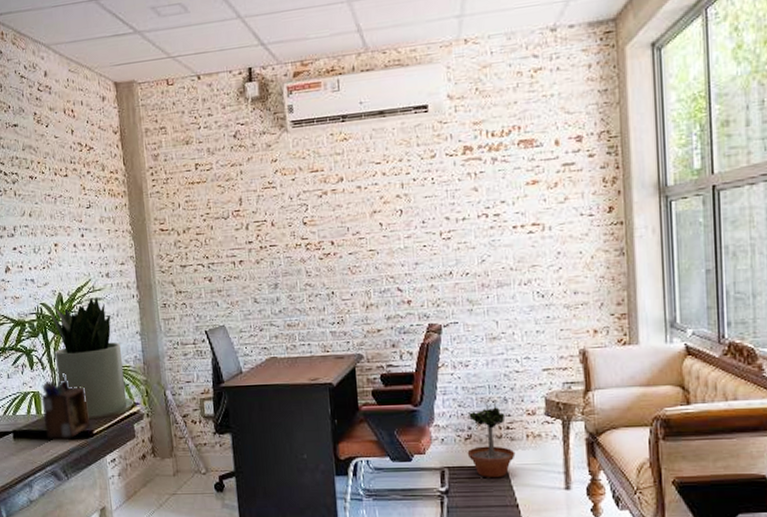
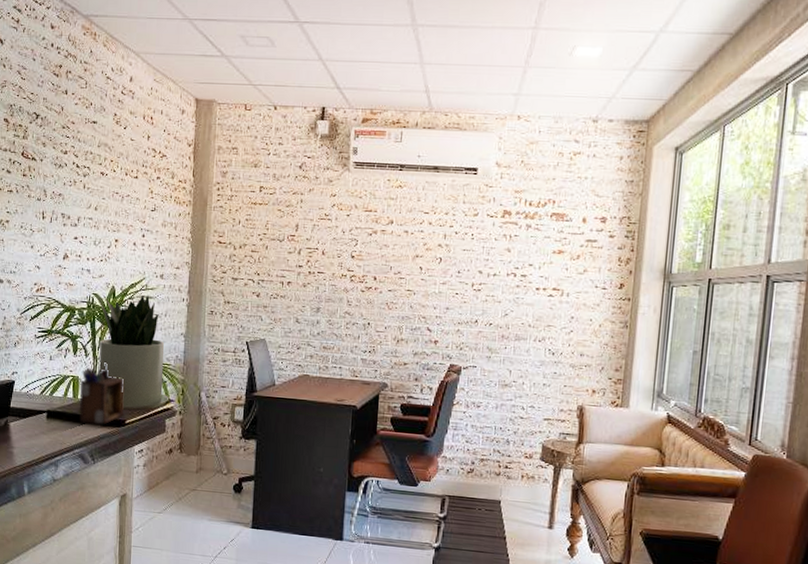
potted tree: present [467,400,516,478] -> none [467,440,510,511]

